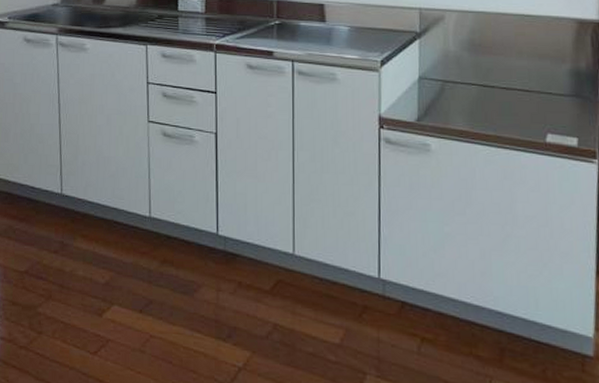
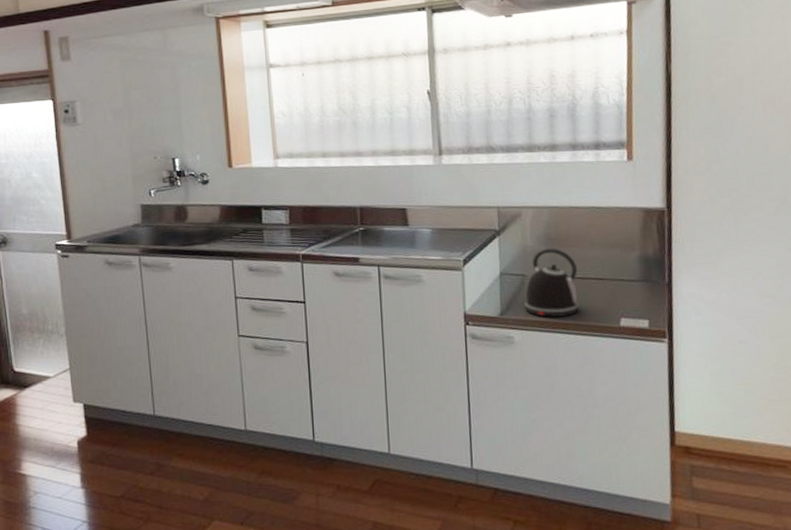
kettle: none [444,54,505,128] -> present [523,248,582,318]

